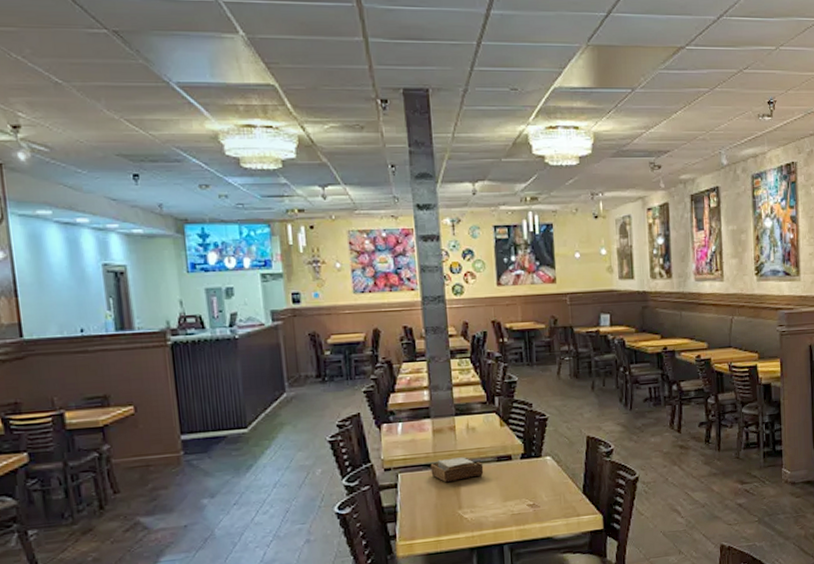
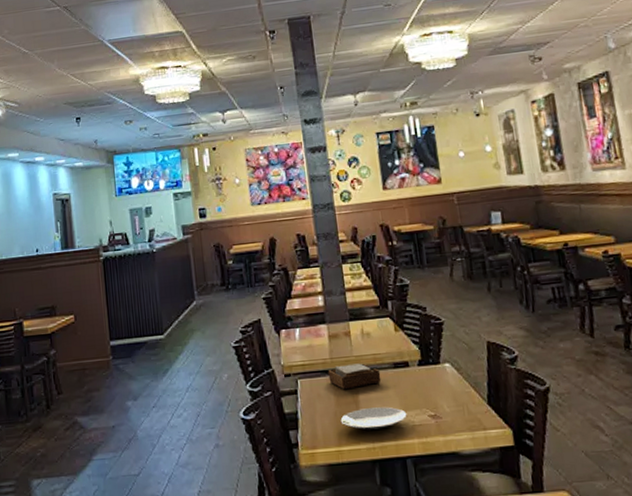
plate: none [440,498,507,520] -> present [340,407,407,430]

